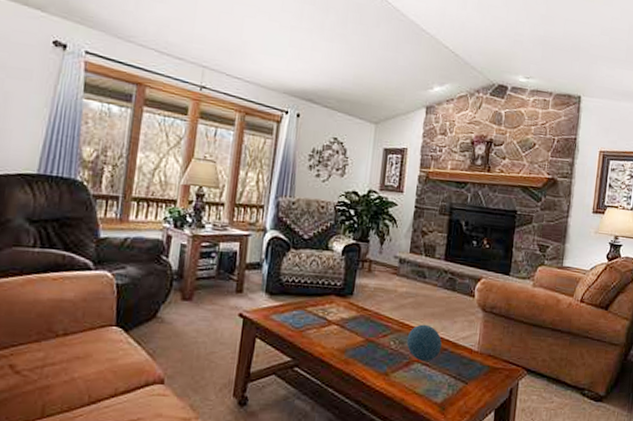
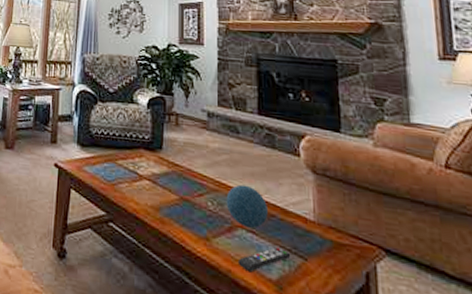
remote control: none [410,375,456,399] -> present [237,247,291,273]

